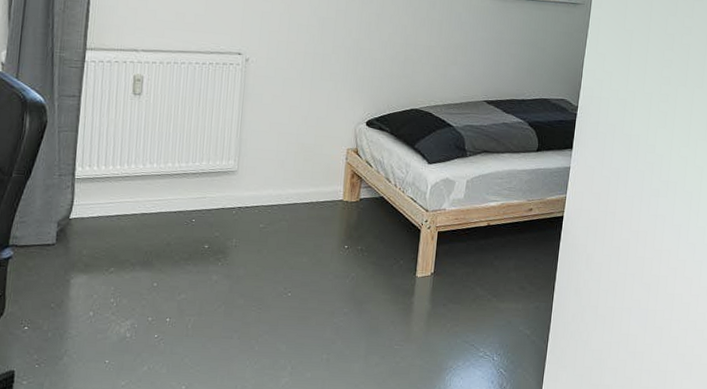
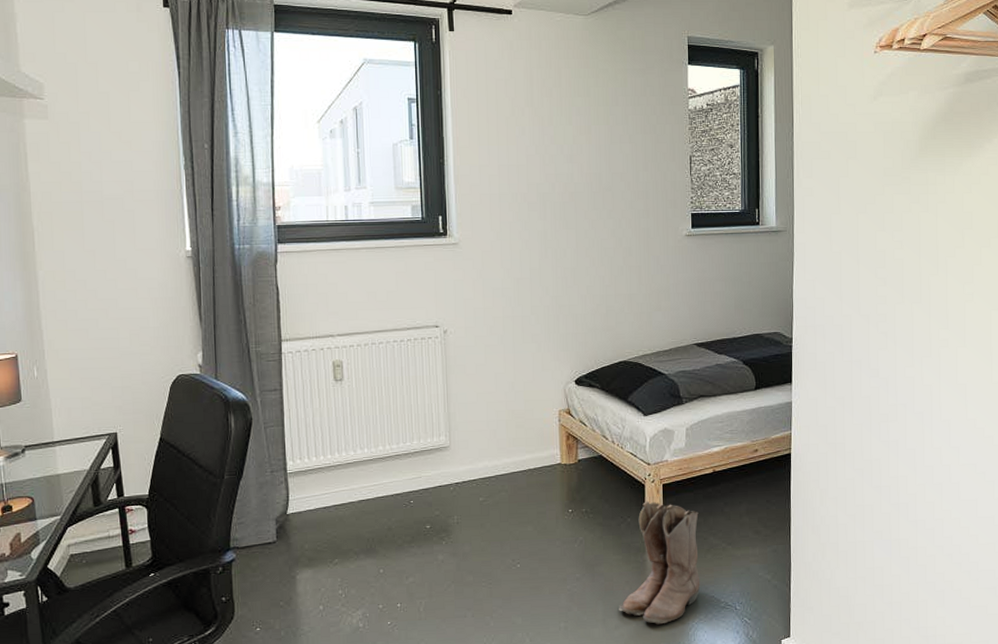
boots: none [381,245,470,367] -> present [619,500,701,625]

